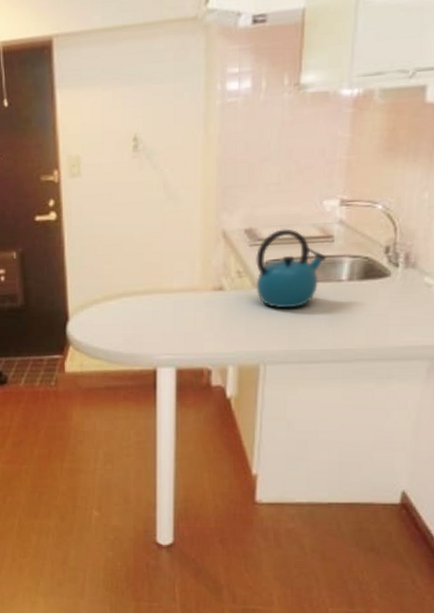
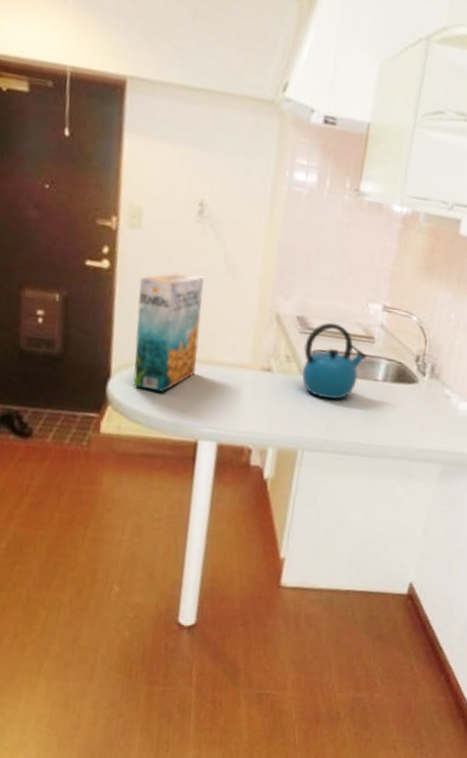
cereal box: none [85,208,148,327] -> present [133,272,204,393]

